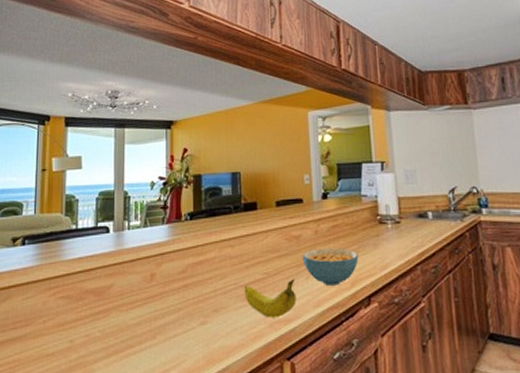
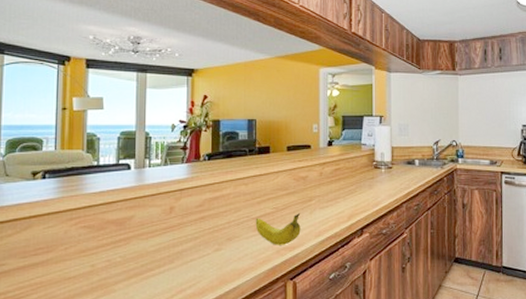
cereal bowl: present [302,248,359,286] -> none [307,187,355,219]

